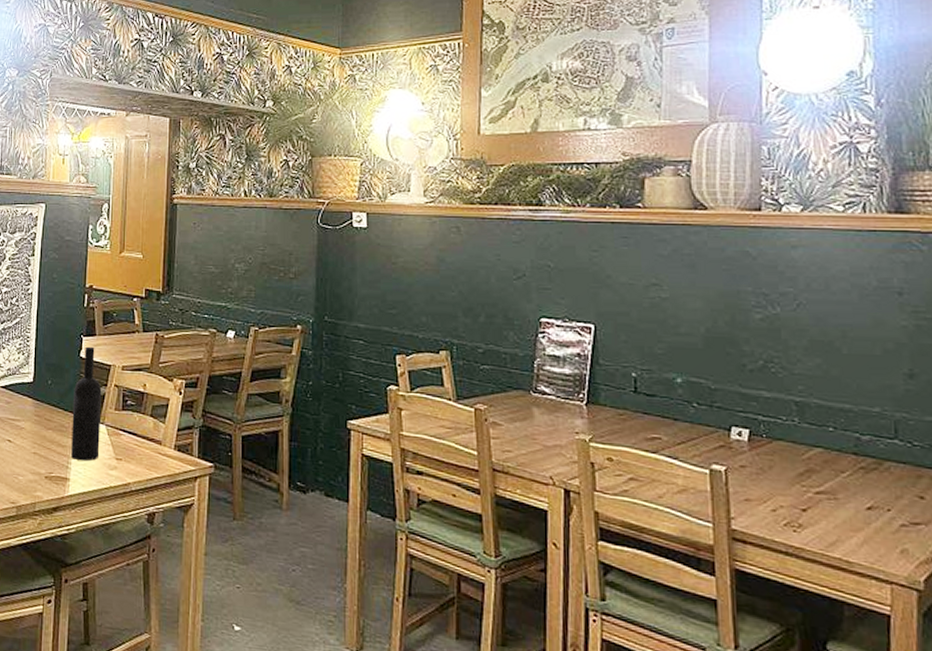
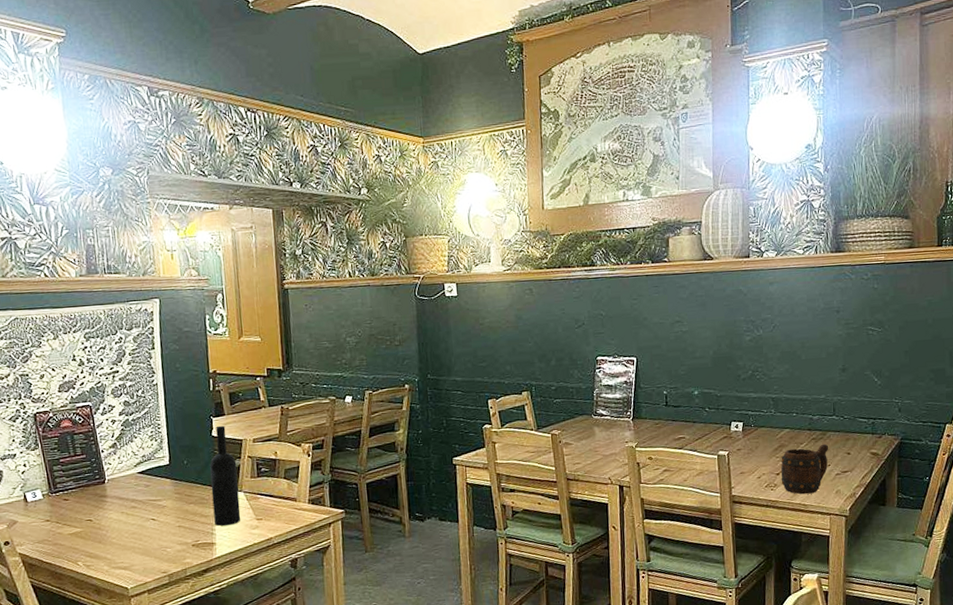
mug: none [808,477,888,548] -> present [781,444,829,495]

